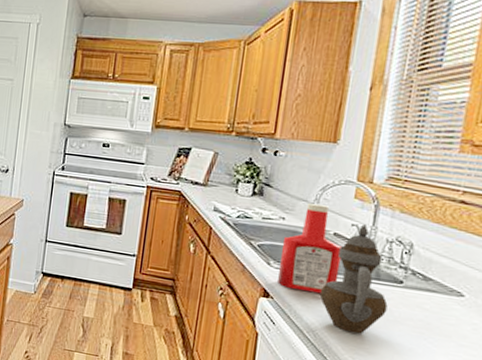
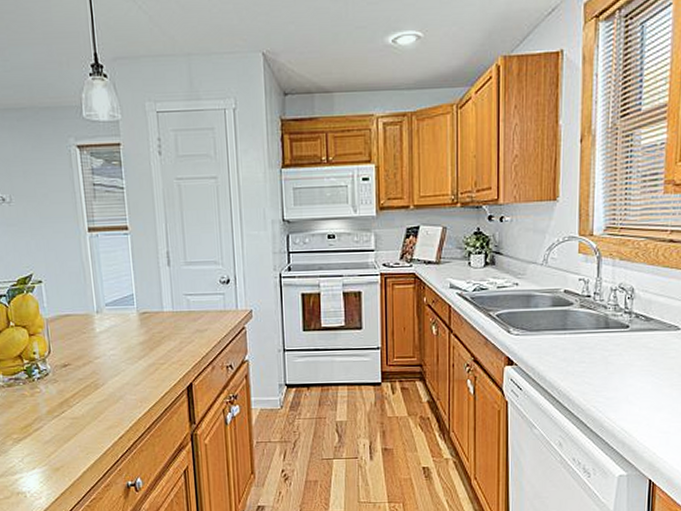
ketchup bottle: present [278,203,342,294] -> none [519,264,573,353]
teapot: present [319,223,388,334] -> none [558,276,618,383]

